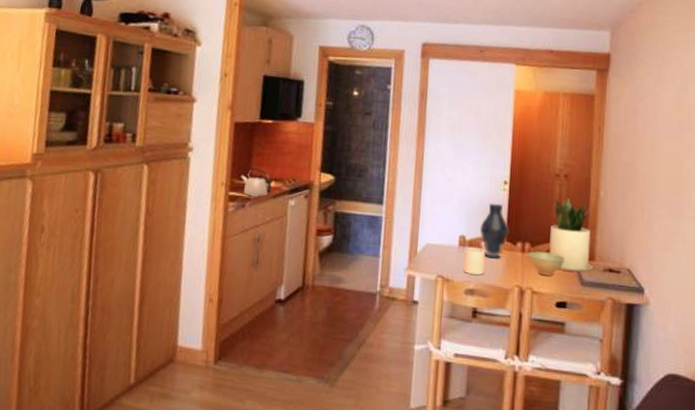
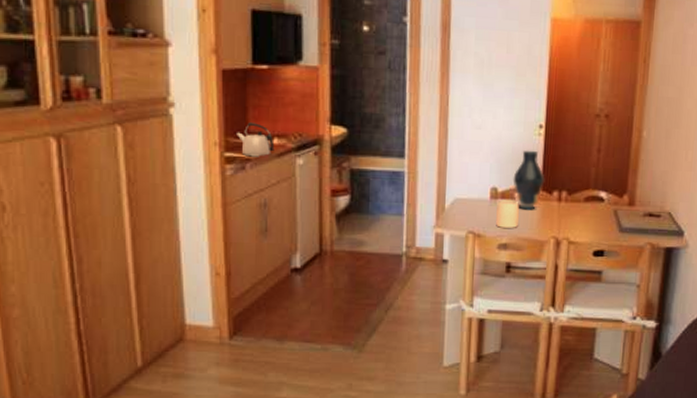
bowl: present [527,251,566,276] -> none [564,200,604,225]
planter: present [548,198,593,273] -> none [586,140,633,219]

